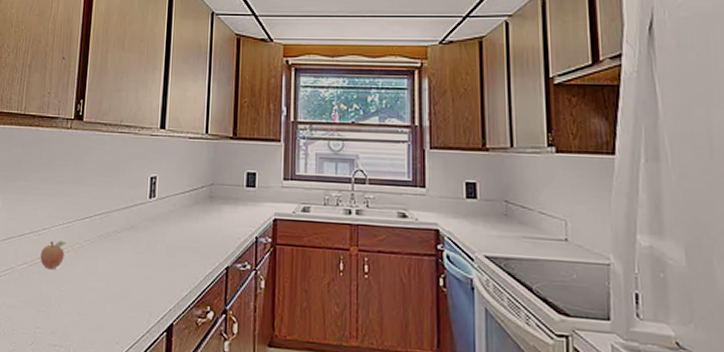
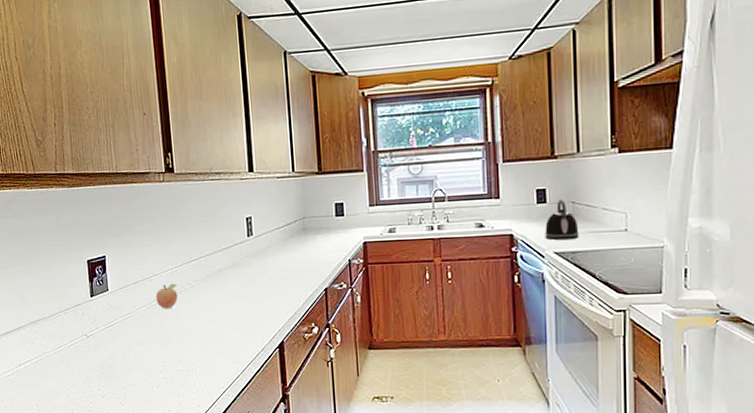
kettle: none [475,196,513,244] -> present [545,199,579,241]

